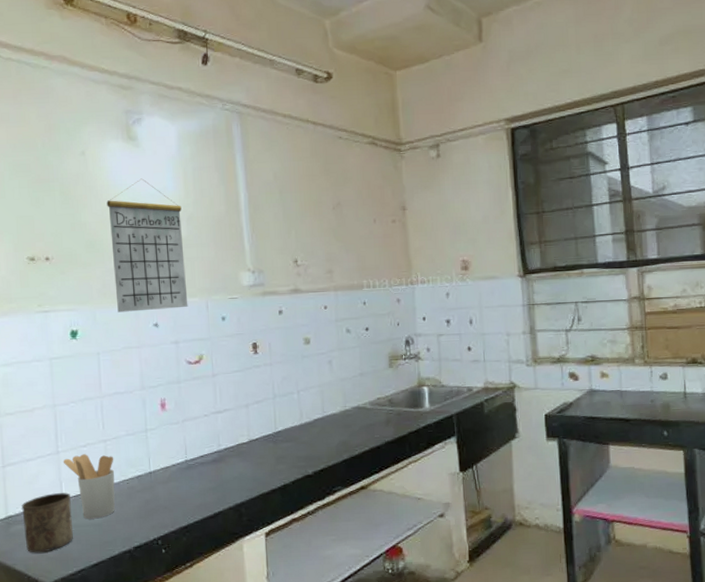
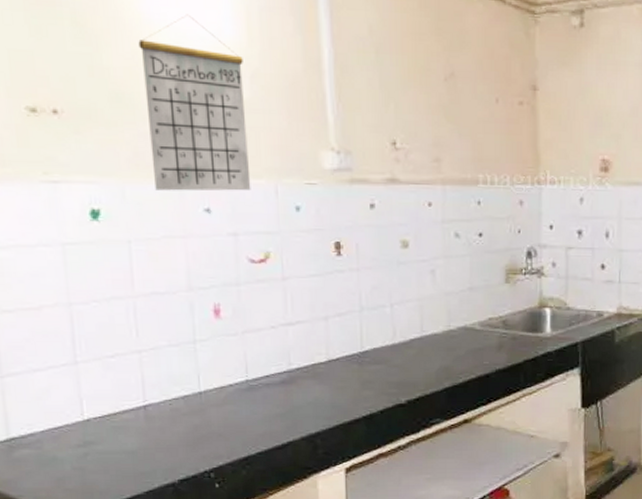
cup: present [22,493,73,553] -> none [28,412,99,483]
utensil holder: present [63,454,115,519] -> none [83,366,154,445]

